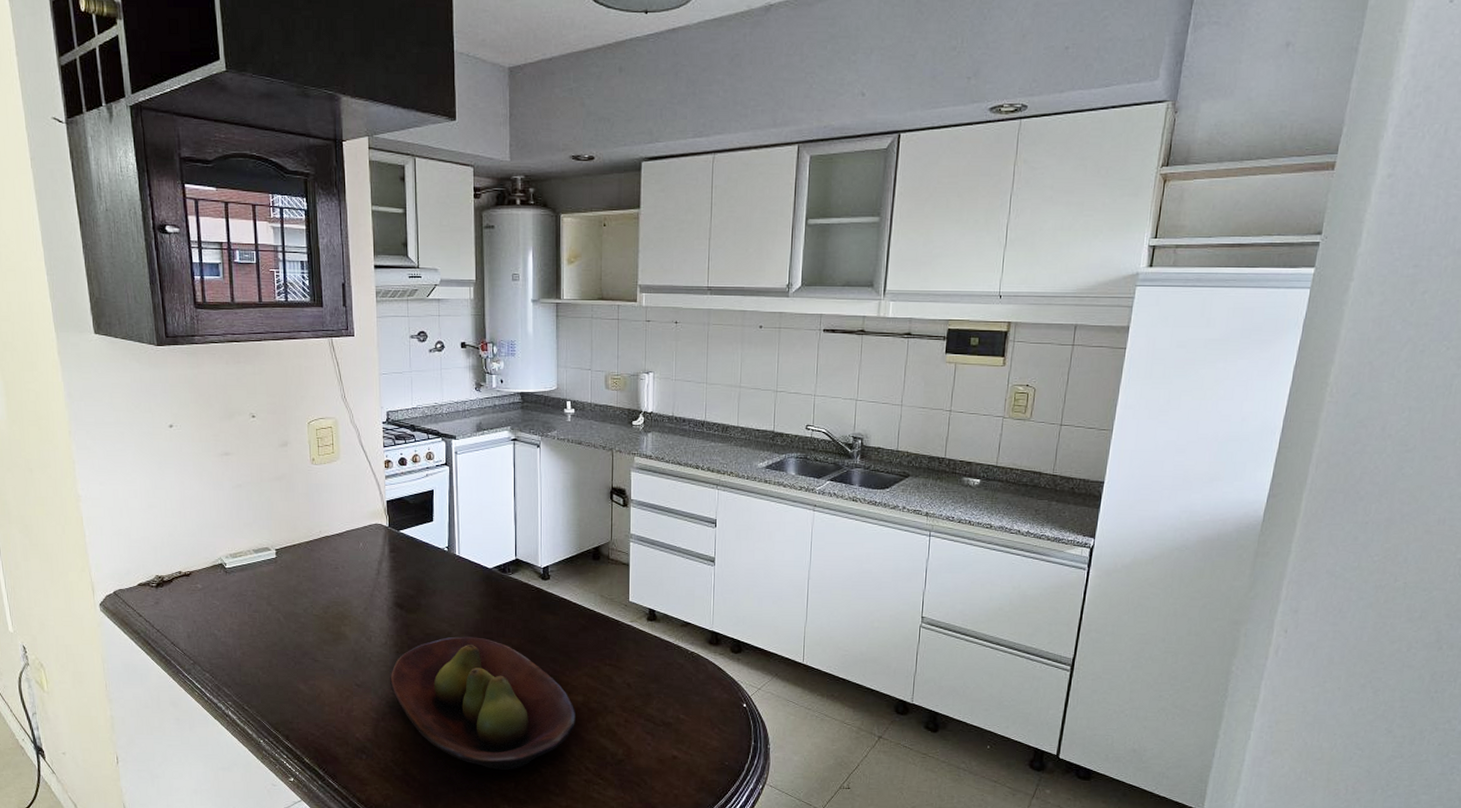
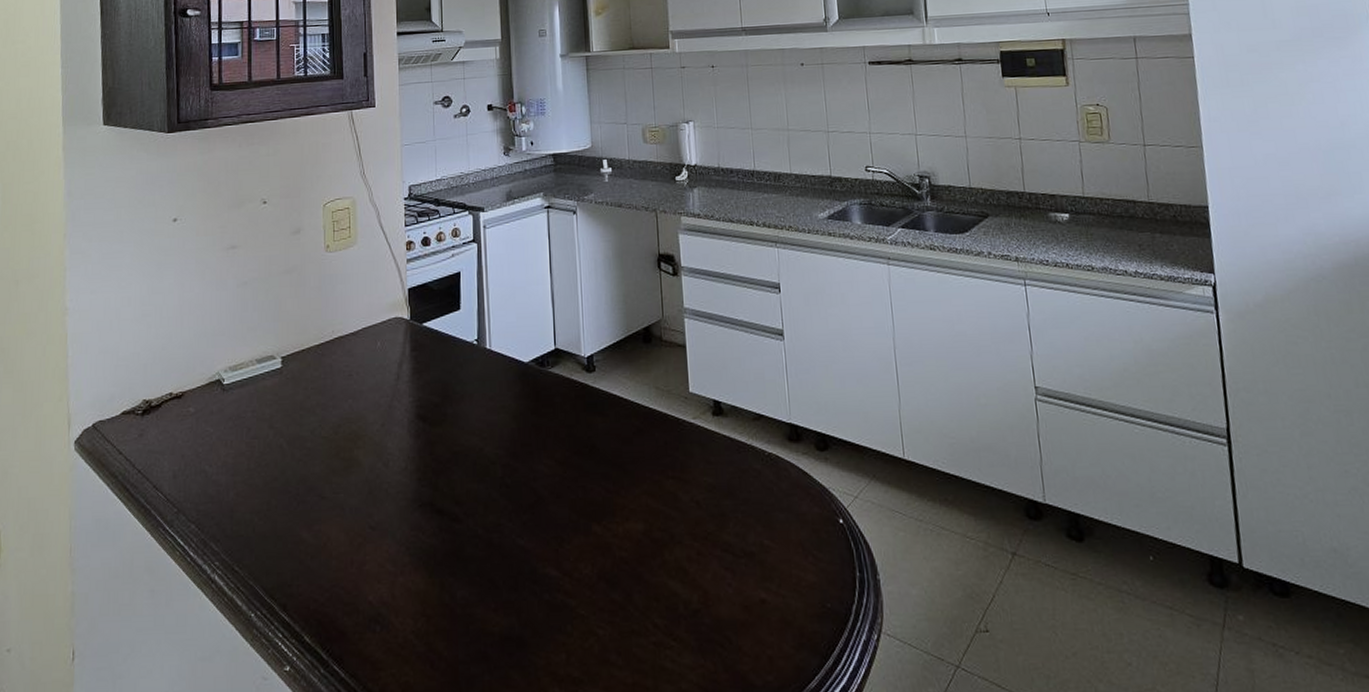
fruit bowl: present [390,636,577,770] -> none [410,452,638,636]

